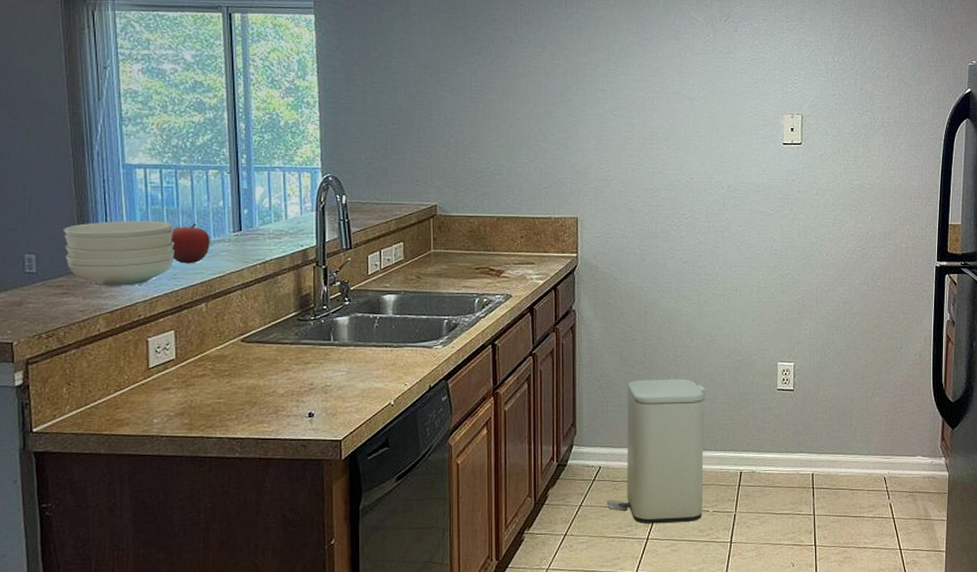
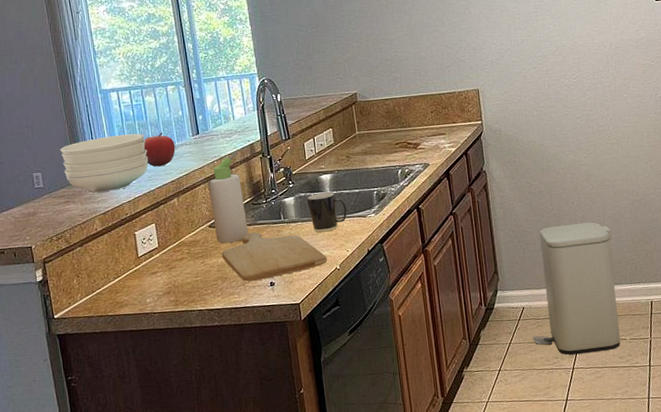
bottle: none [245,254,290,362] -> present [207,149,249,244]
chopping board: none [253,353,381,409] -> present [221,232,328,282]
mug: none [364,314,411,361] -> present [307,192,348,233]

